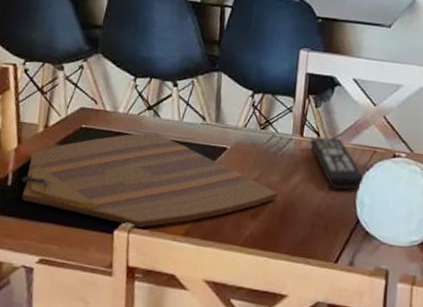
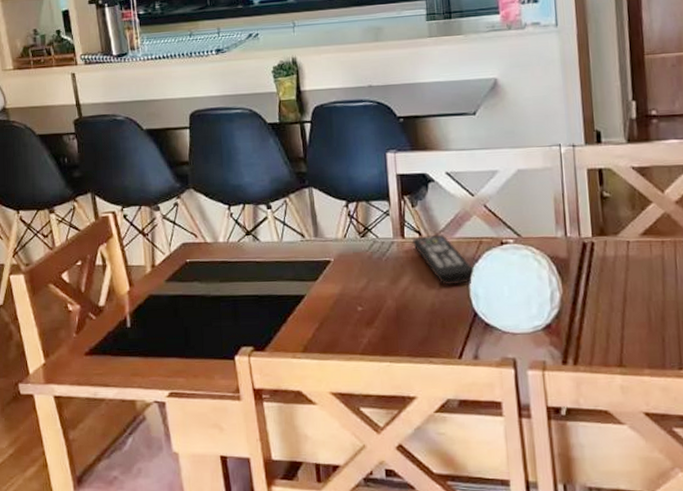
cutting board: present [22,131,279,228] -> none [139,255,391,350]

